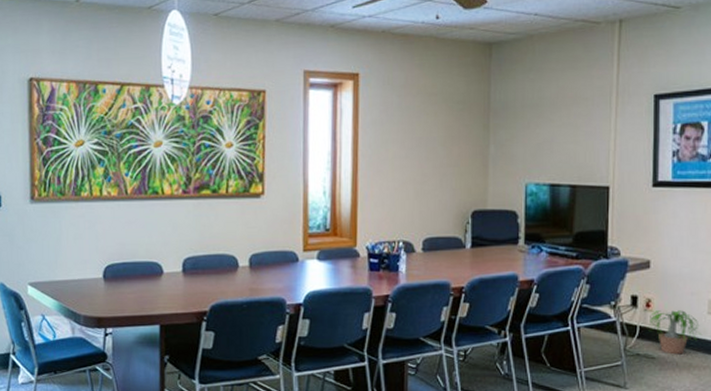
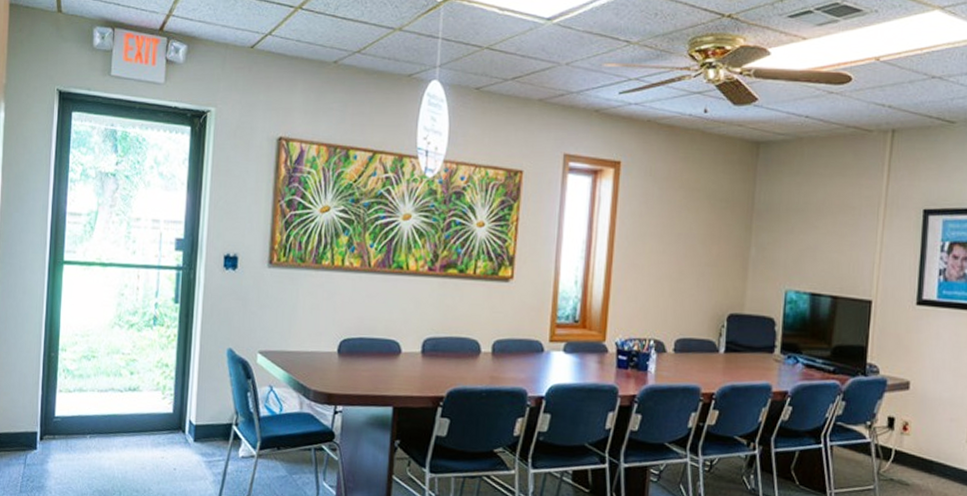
potted plant: present [647,310,701,355] -> none [902,434,959,483]

